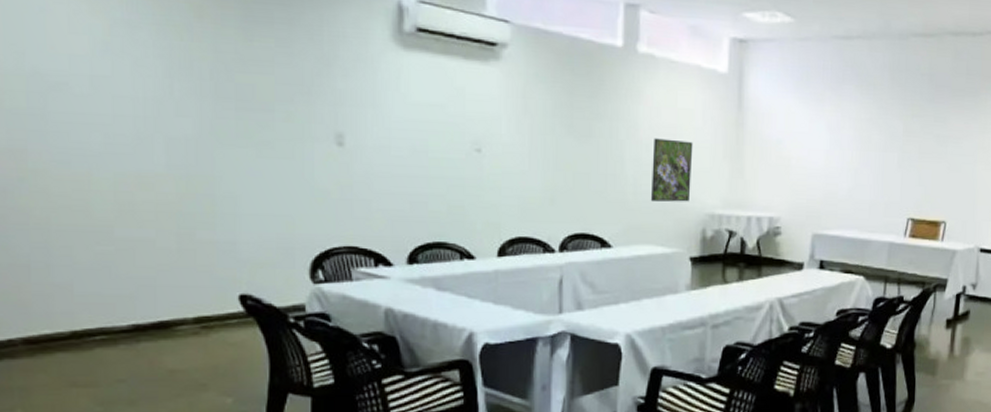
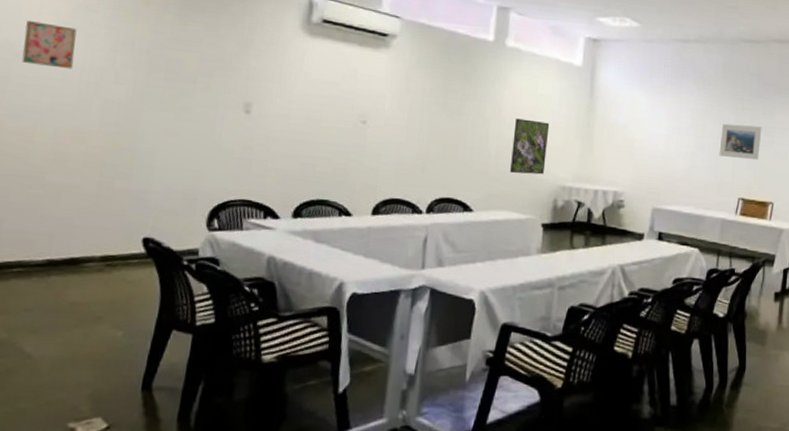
wall art: none [55,43,122,102] -> present [21,21,77,69]
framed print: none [886,134,934,175] -> present [719,123,762,161]

